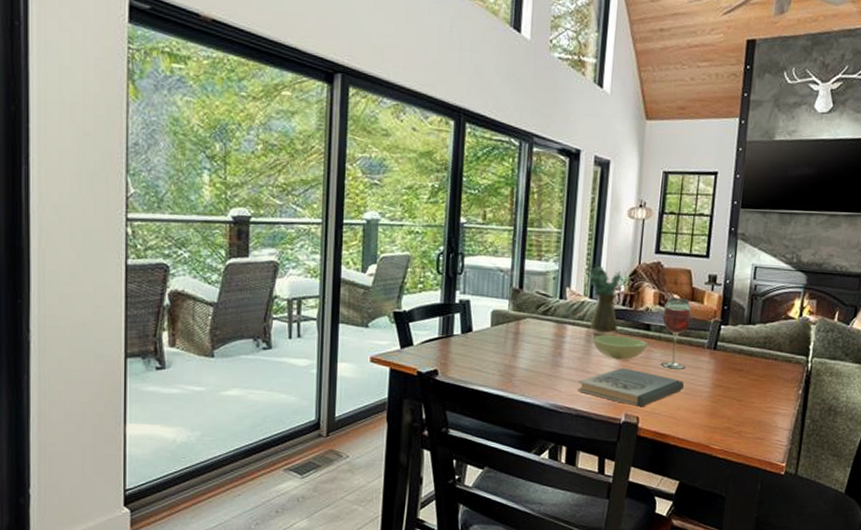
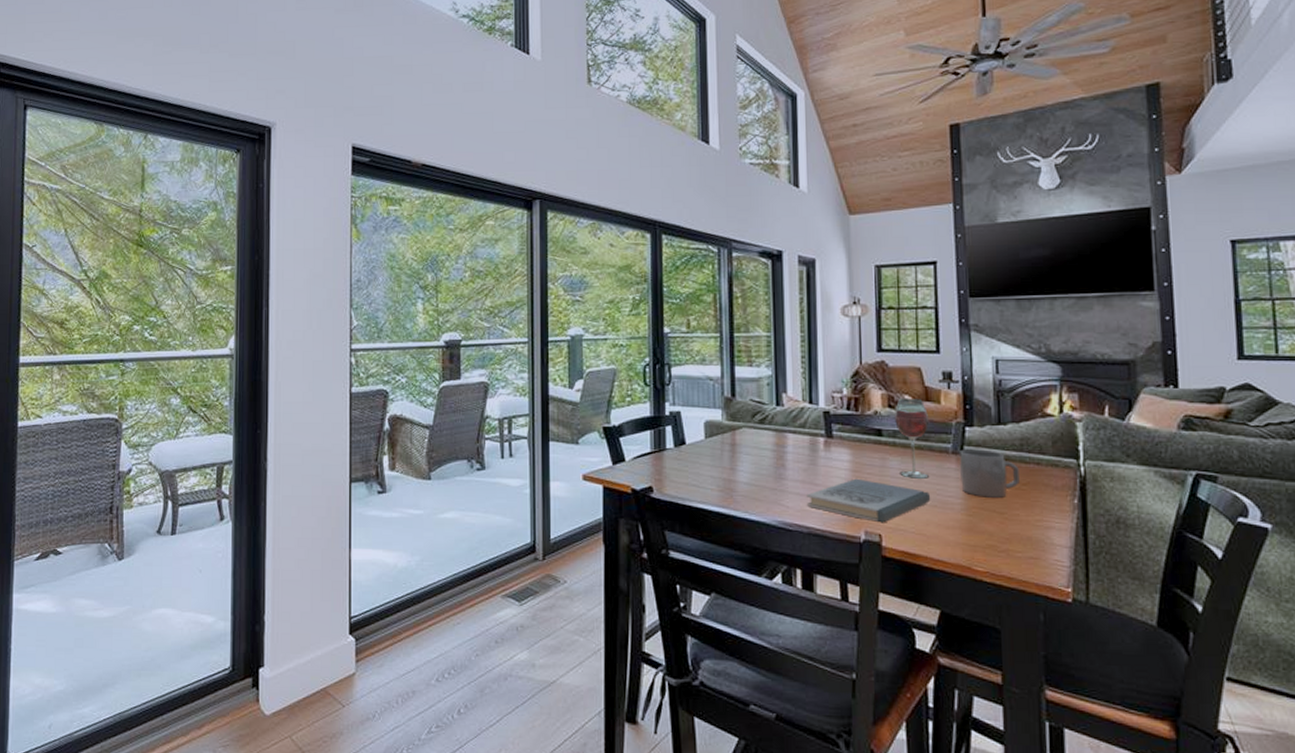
vase: present [587,262,621,338] -> none [803,365,845,446]
soup bowl: present [592,335,648,360] -> none [817,443,882,470]
mug: none [710,345,760,387] -> present [958,449,1020,498]

